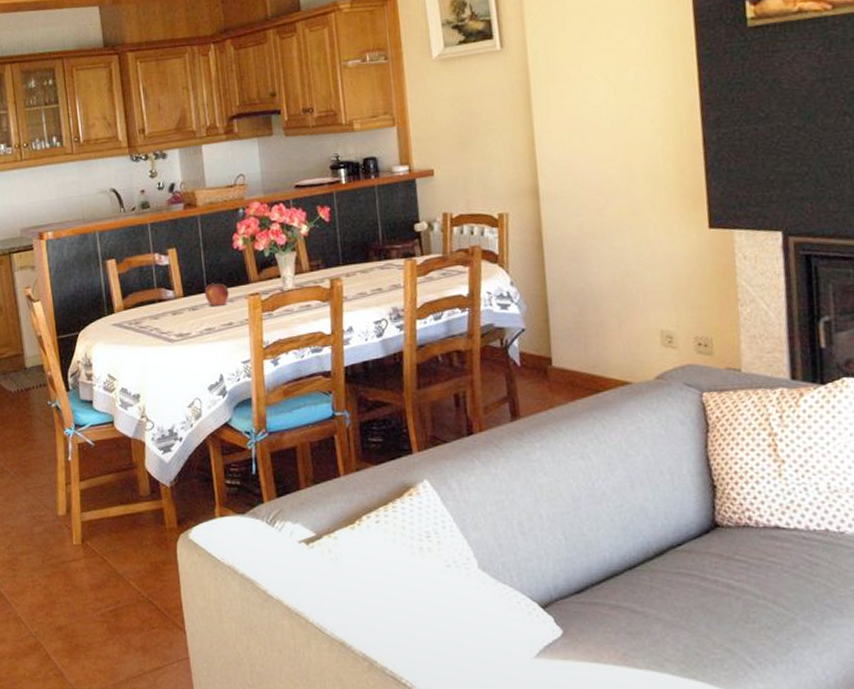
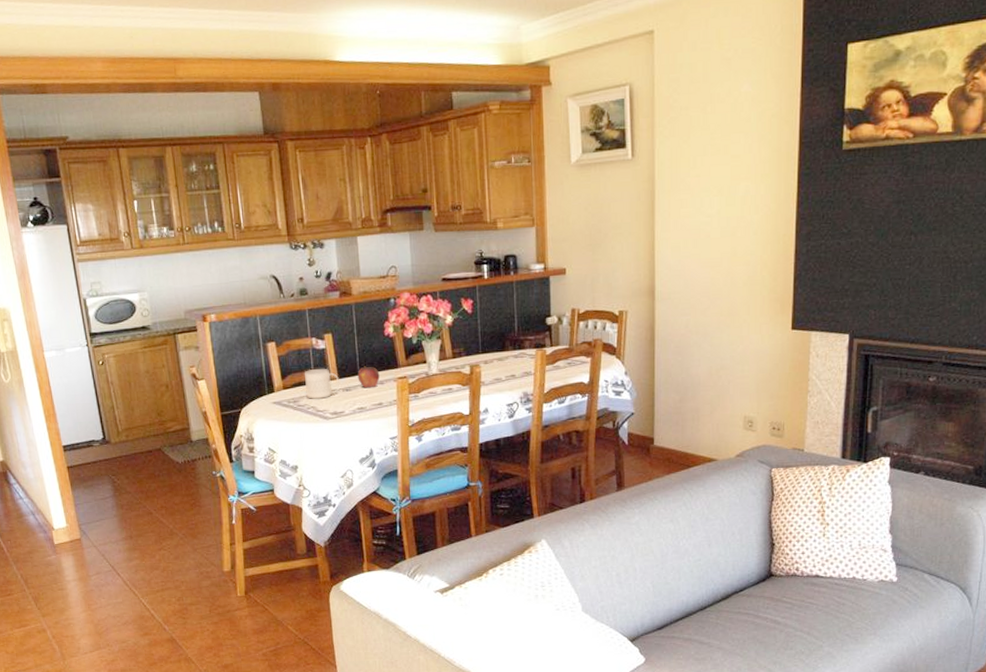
mug: none [146,285,186,320] -> present [304,368,340,399]

